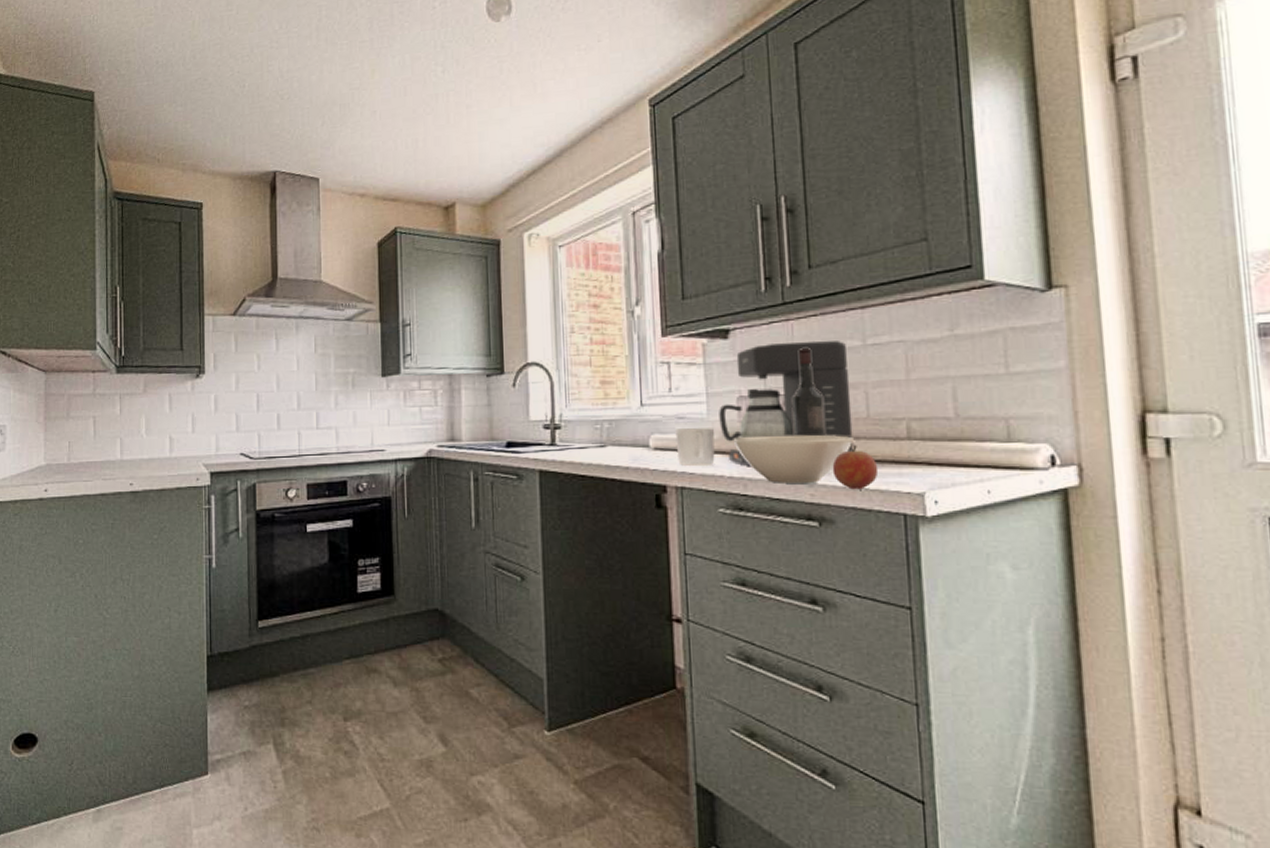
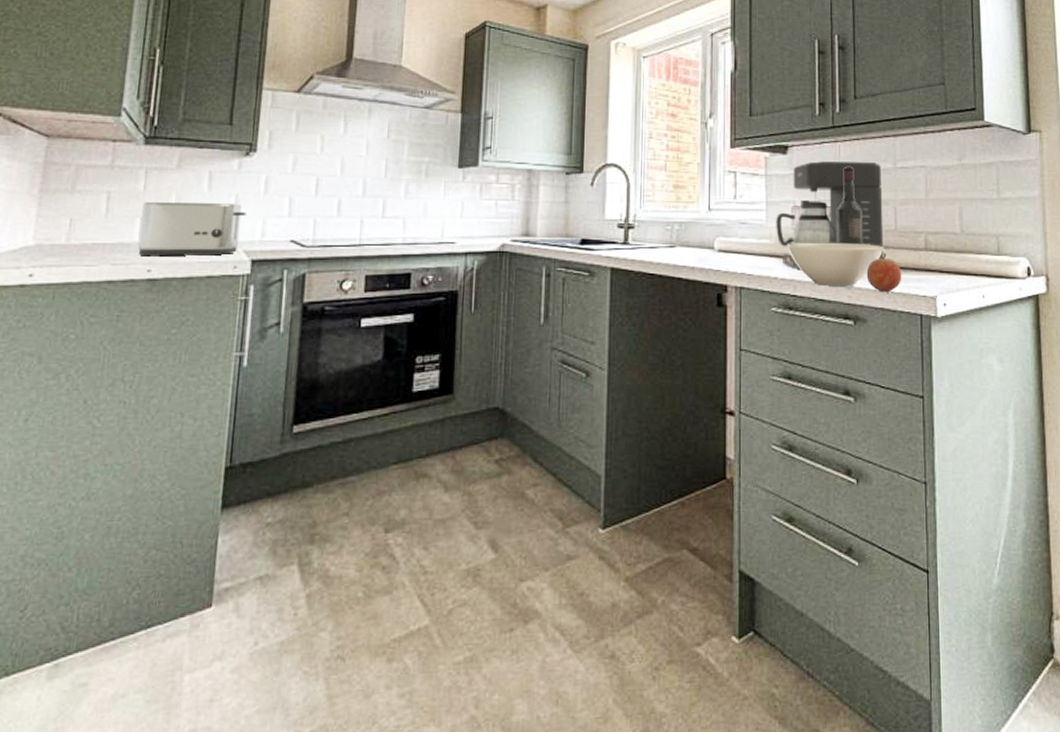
toaster: none [121,422,202,472] -> present [138,202,247,257]
mug: present [675,428,715,467] -> none [738,233,771,269]

